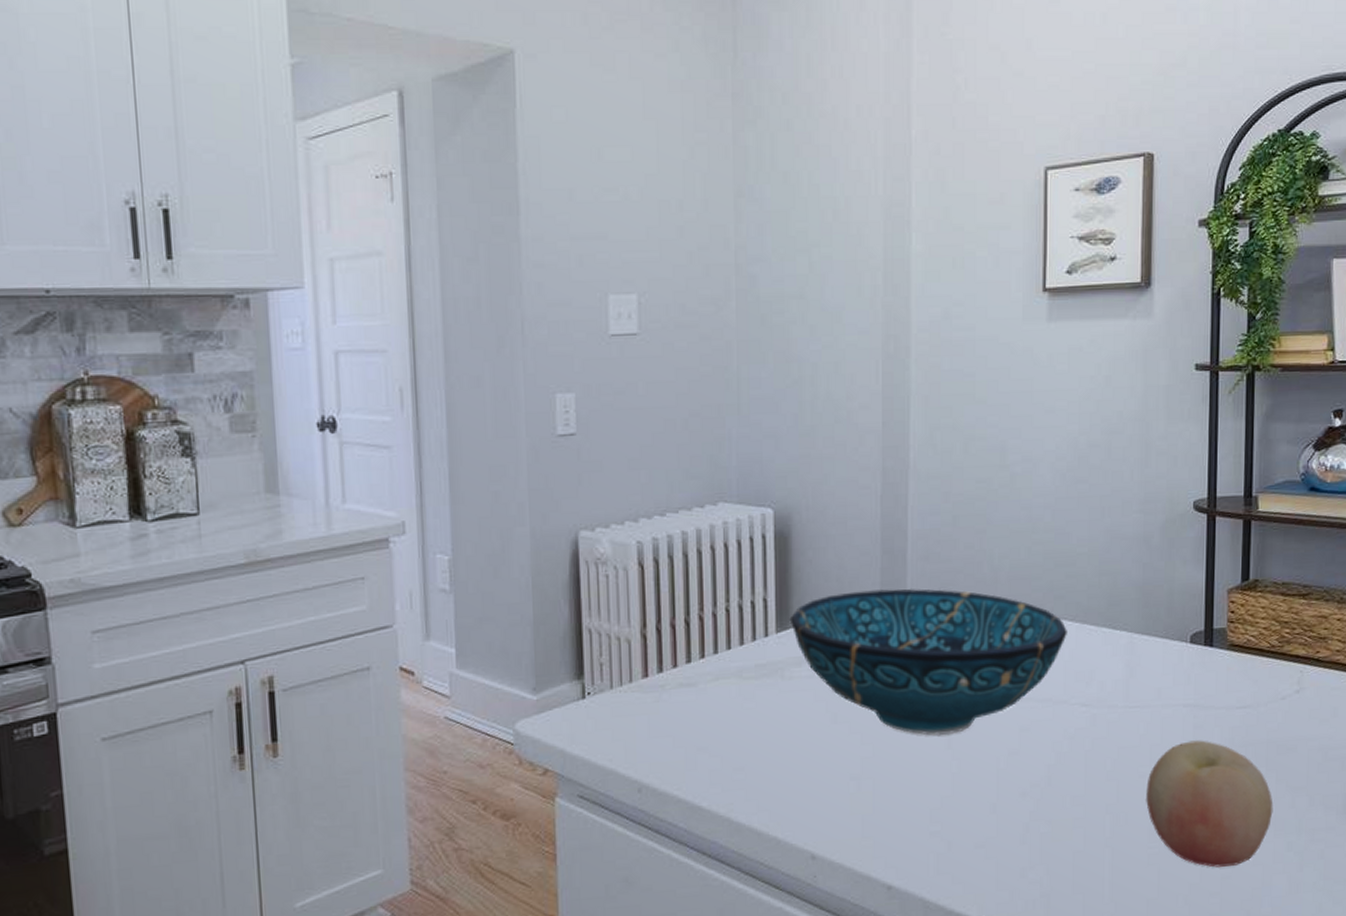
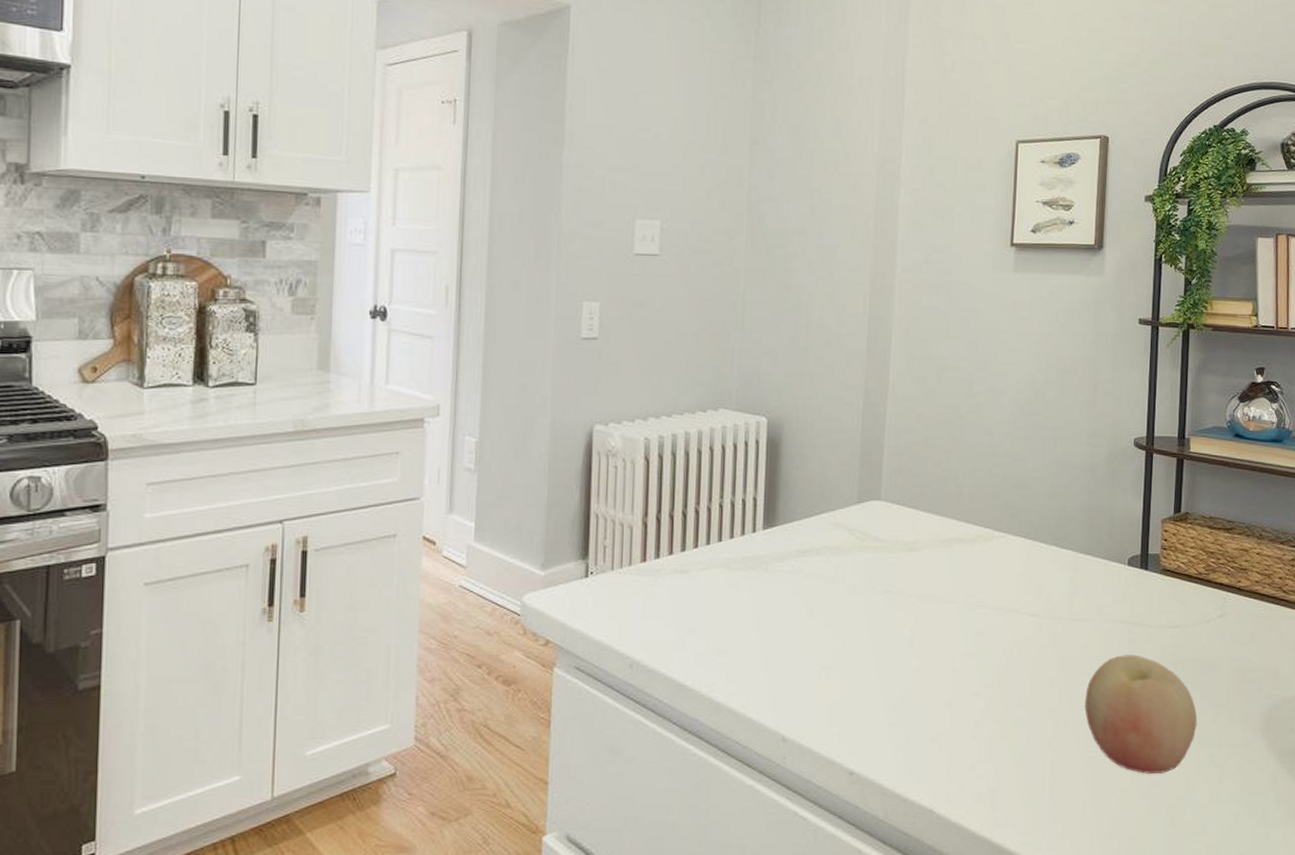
decorative bowl: present [789,589,1067,736] -> none [775,497,1020,635]

